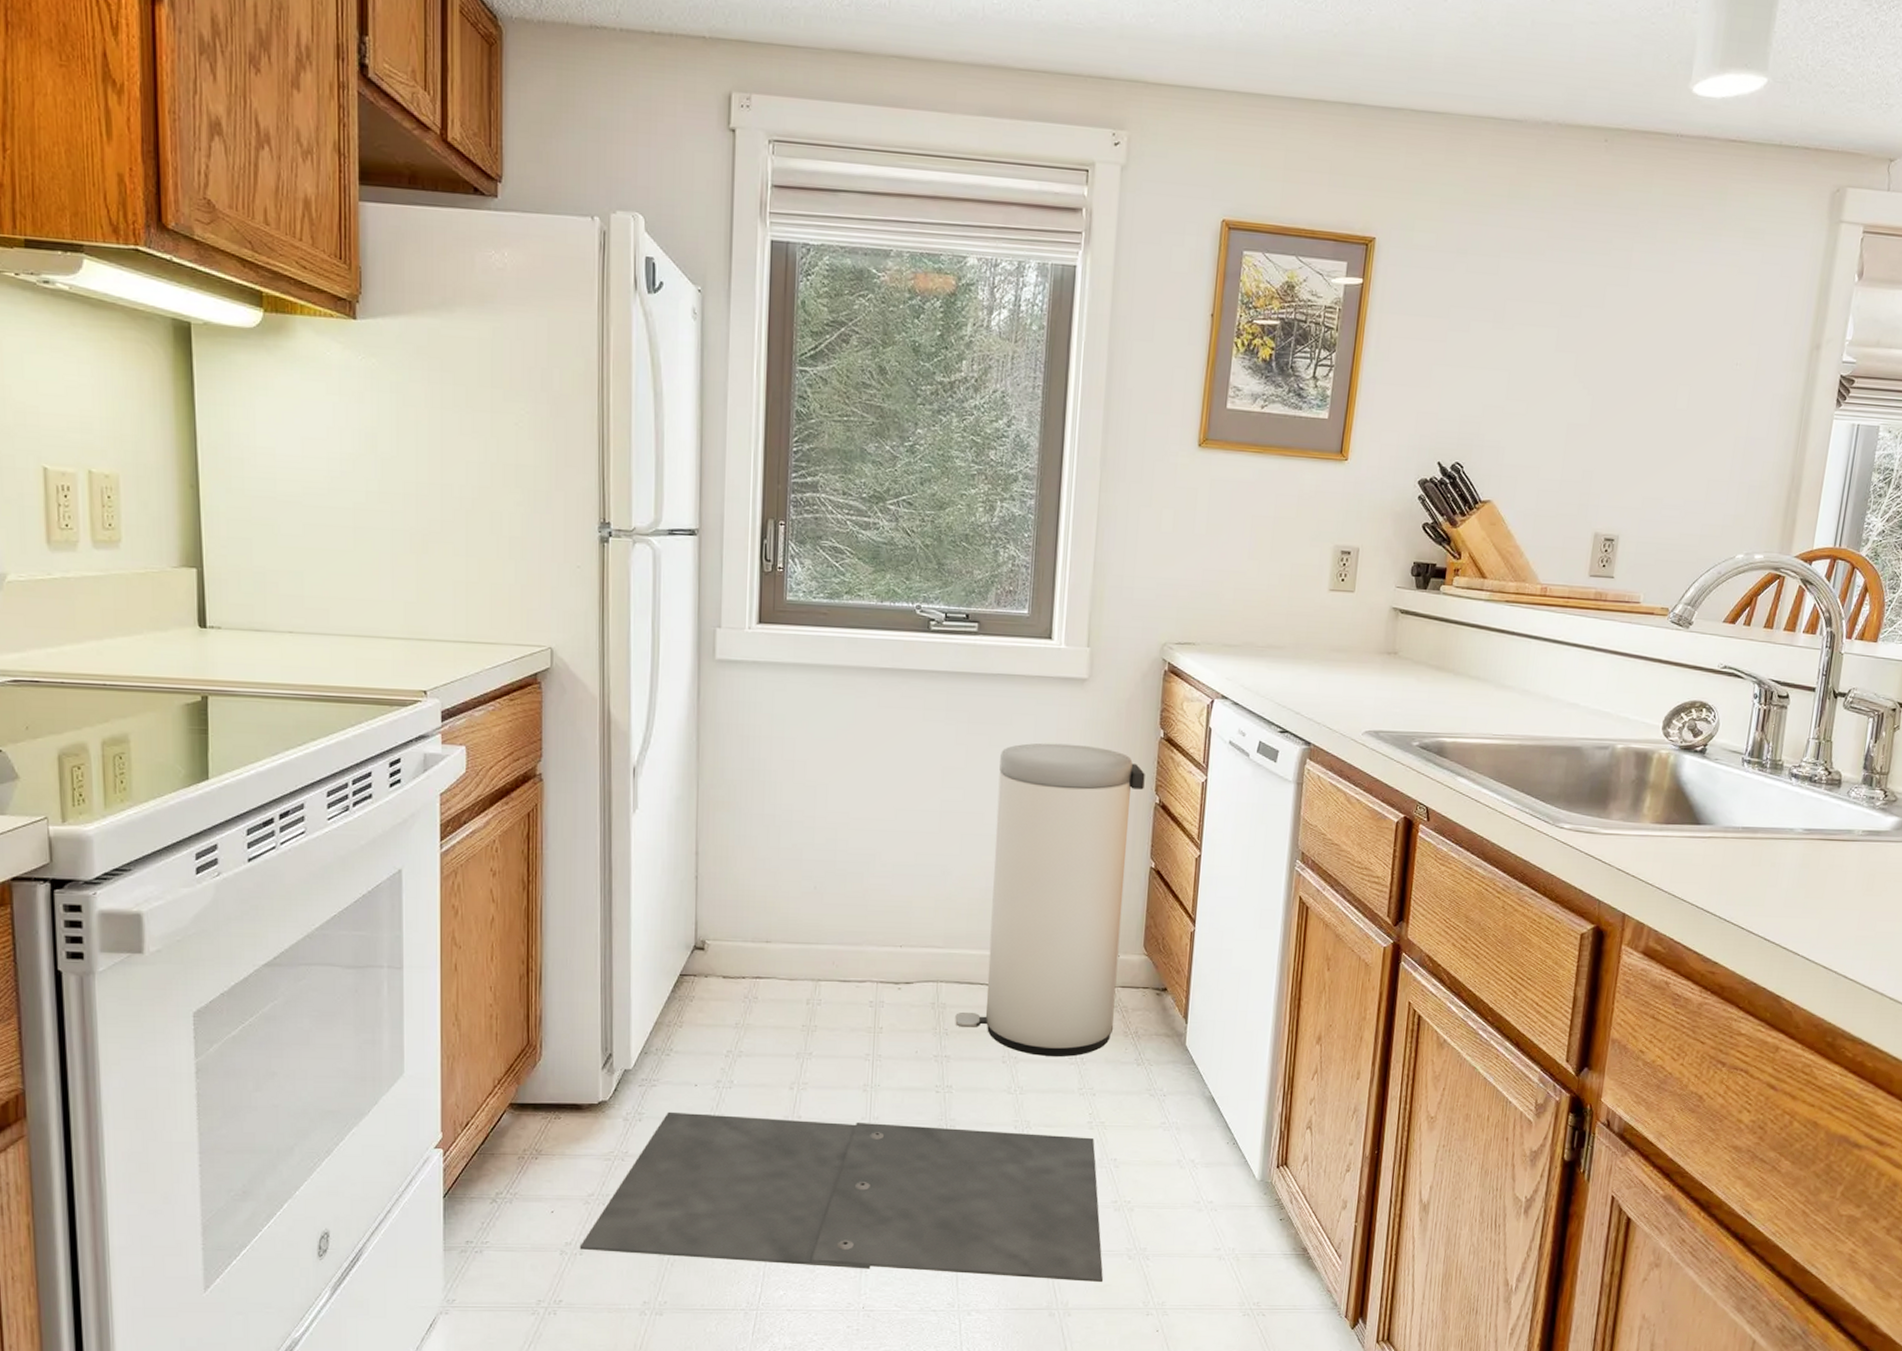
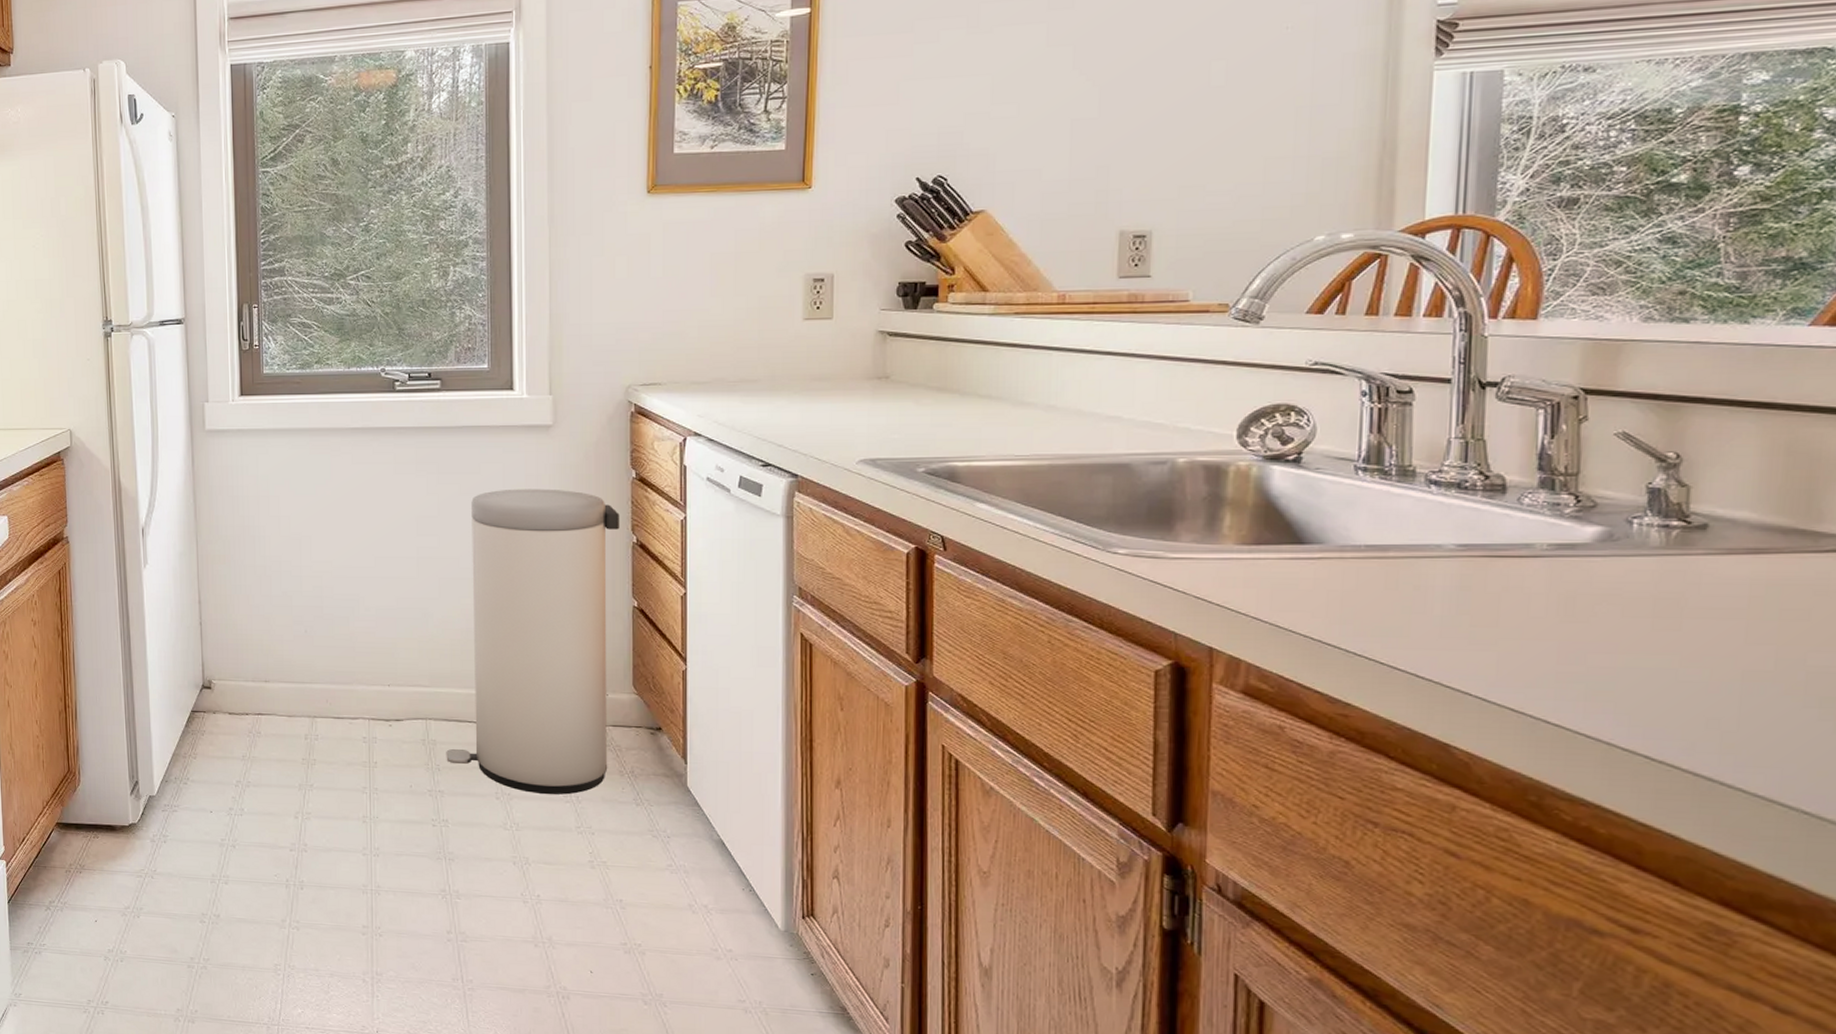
door mat: present [579,1111,1103,1283] -> none [120,835,618,1027]

